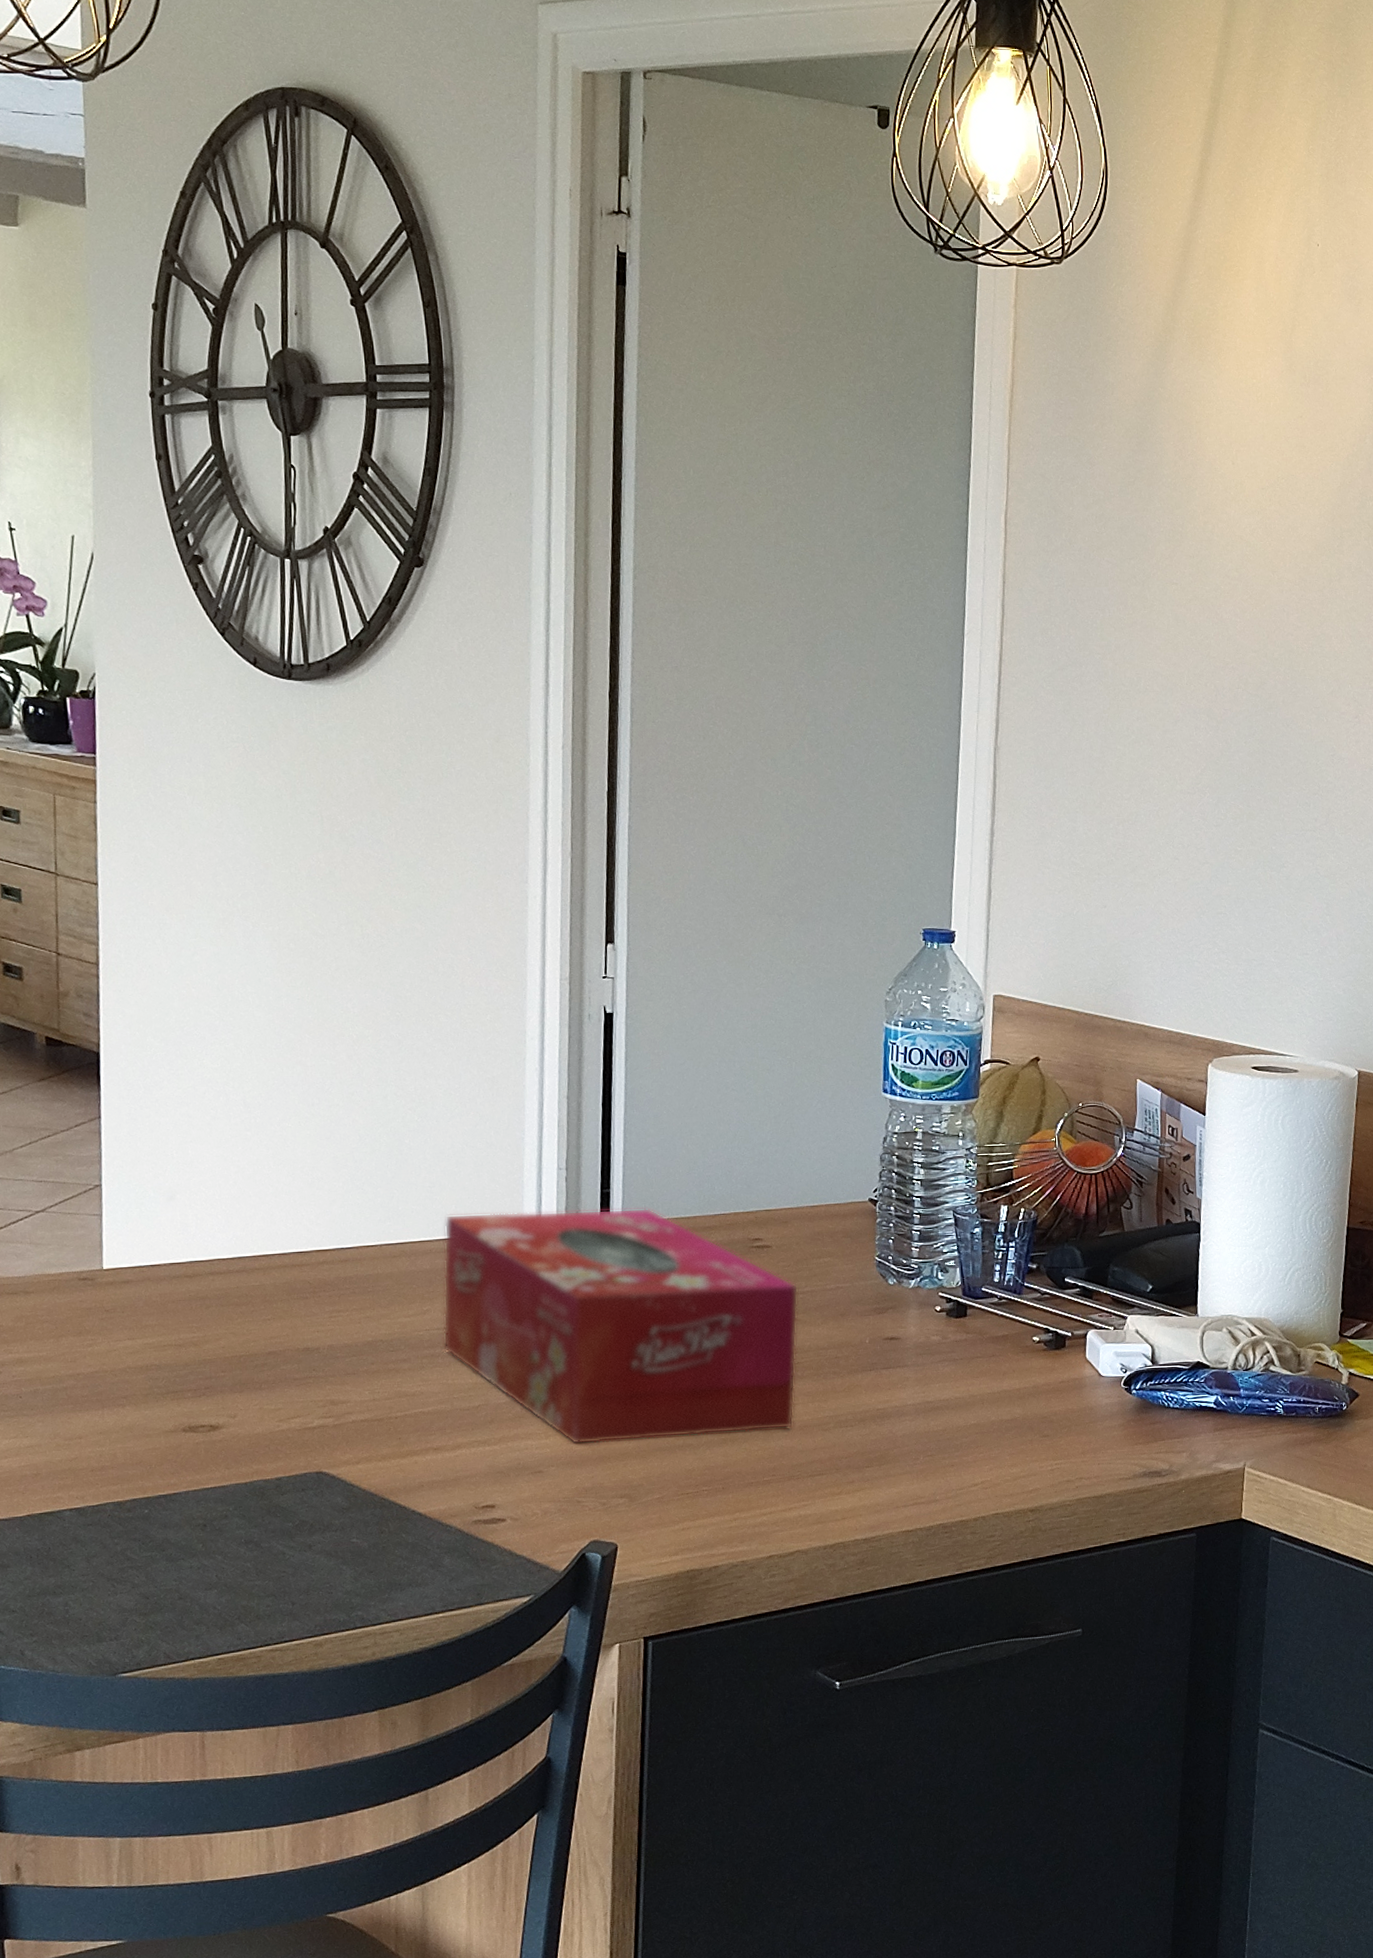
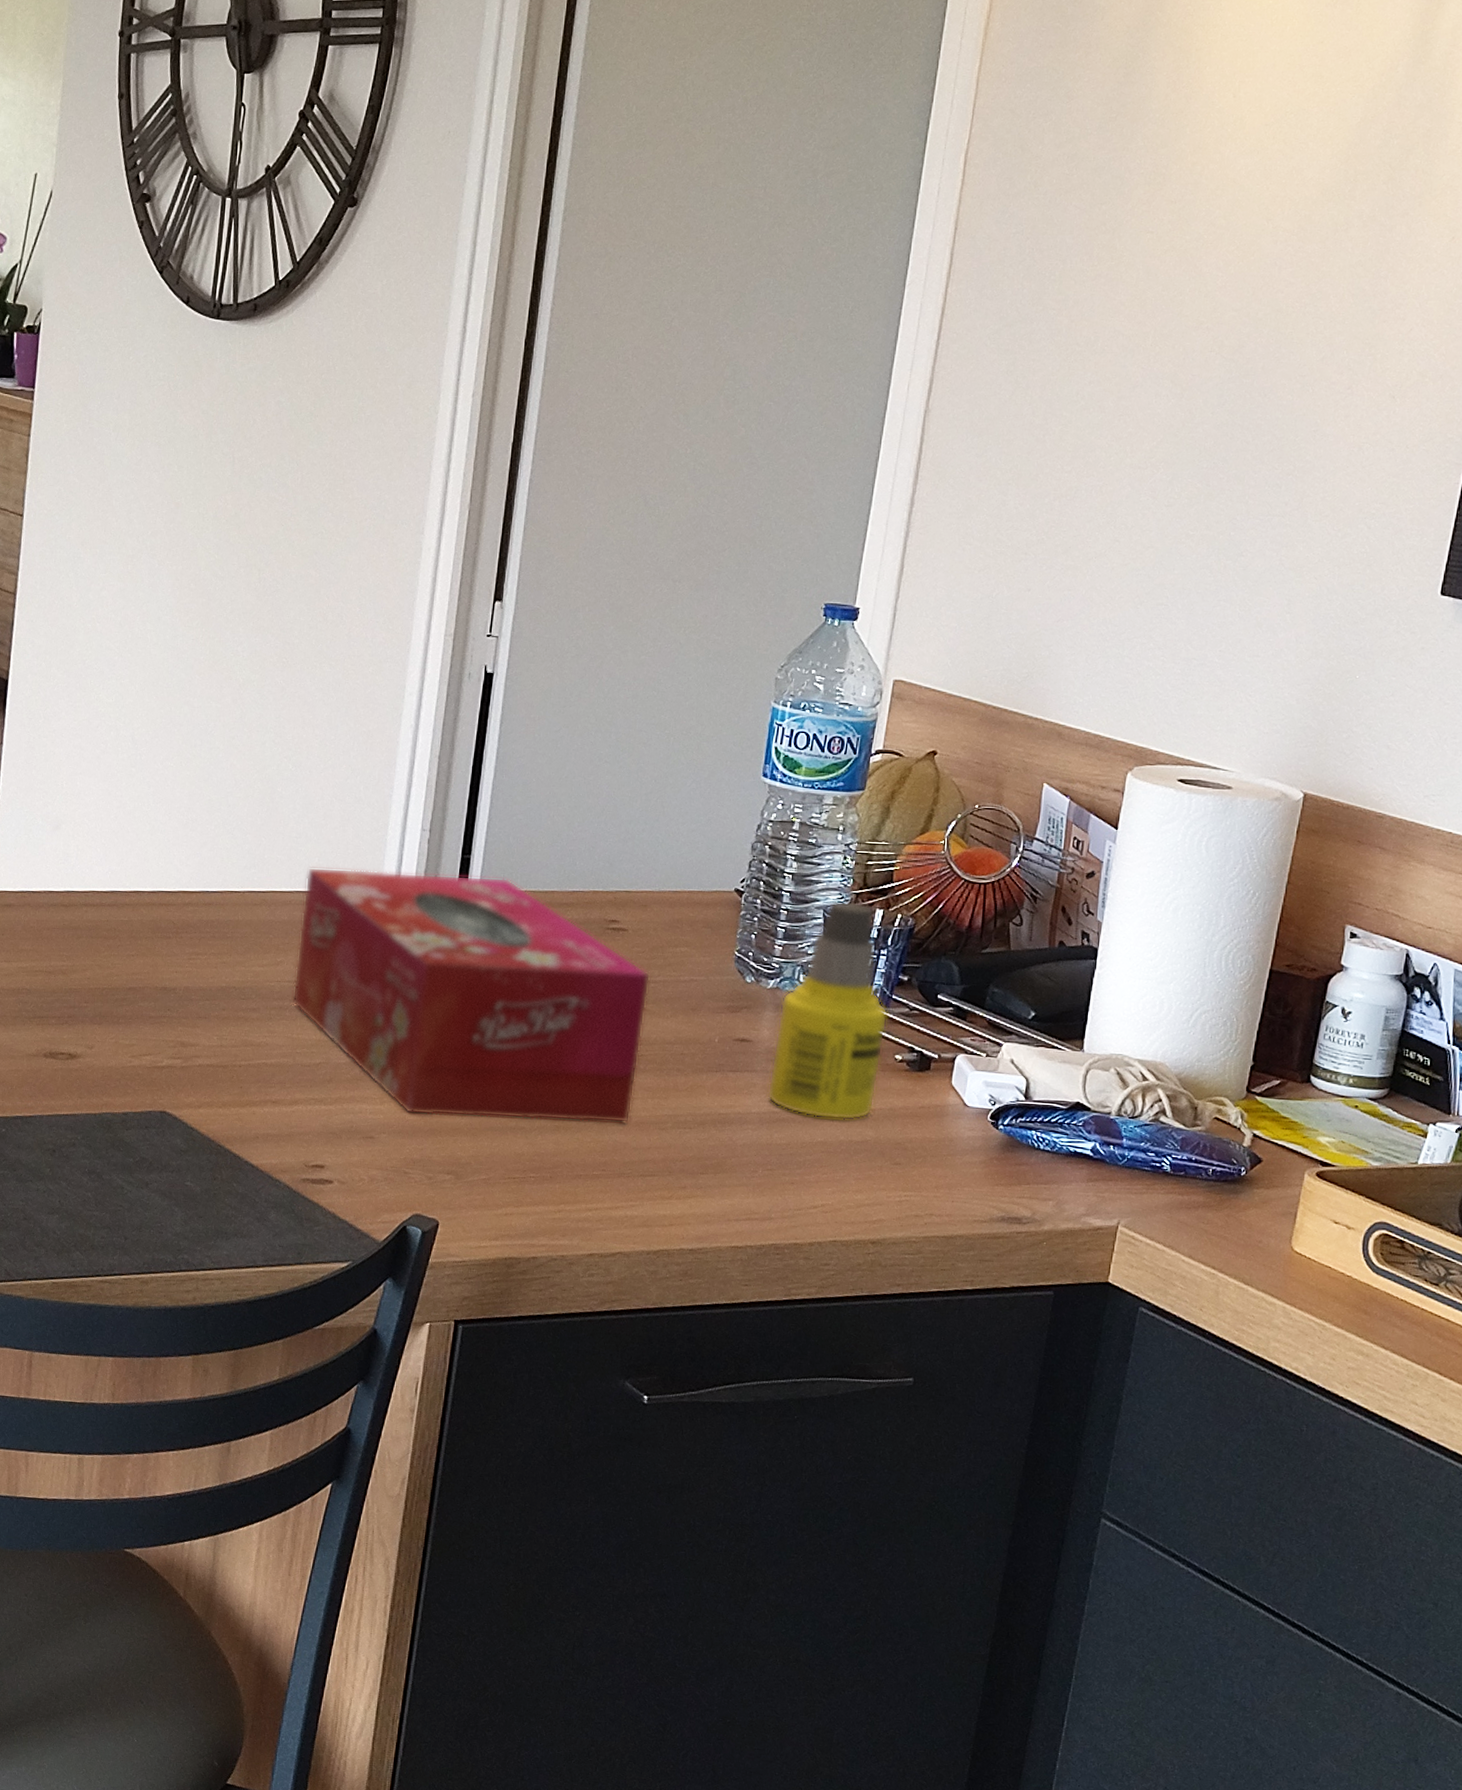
bottle: none [920,1200,1023,1403] -> present [767,900,889,1120]

